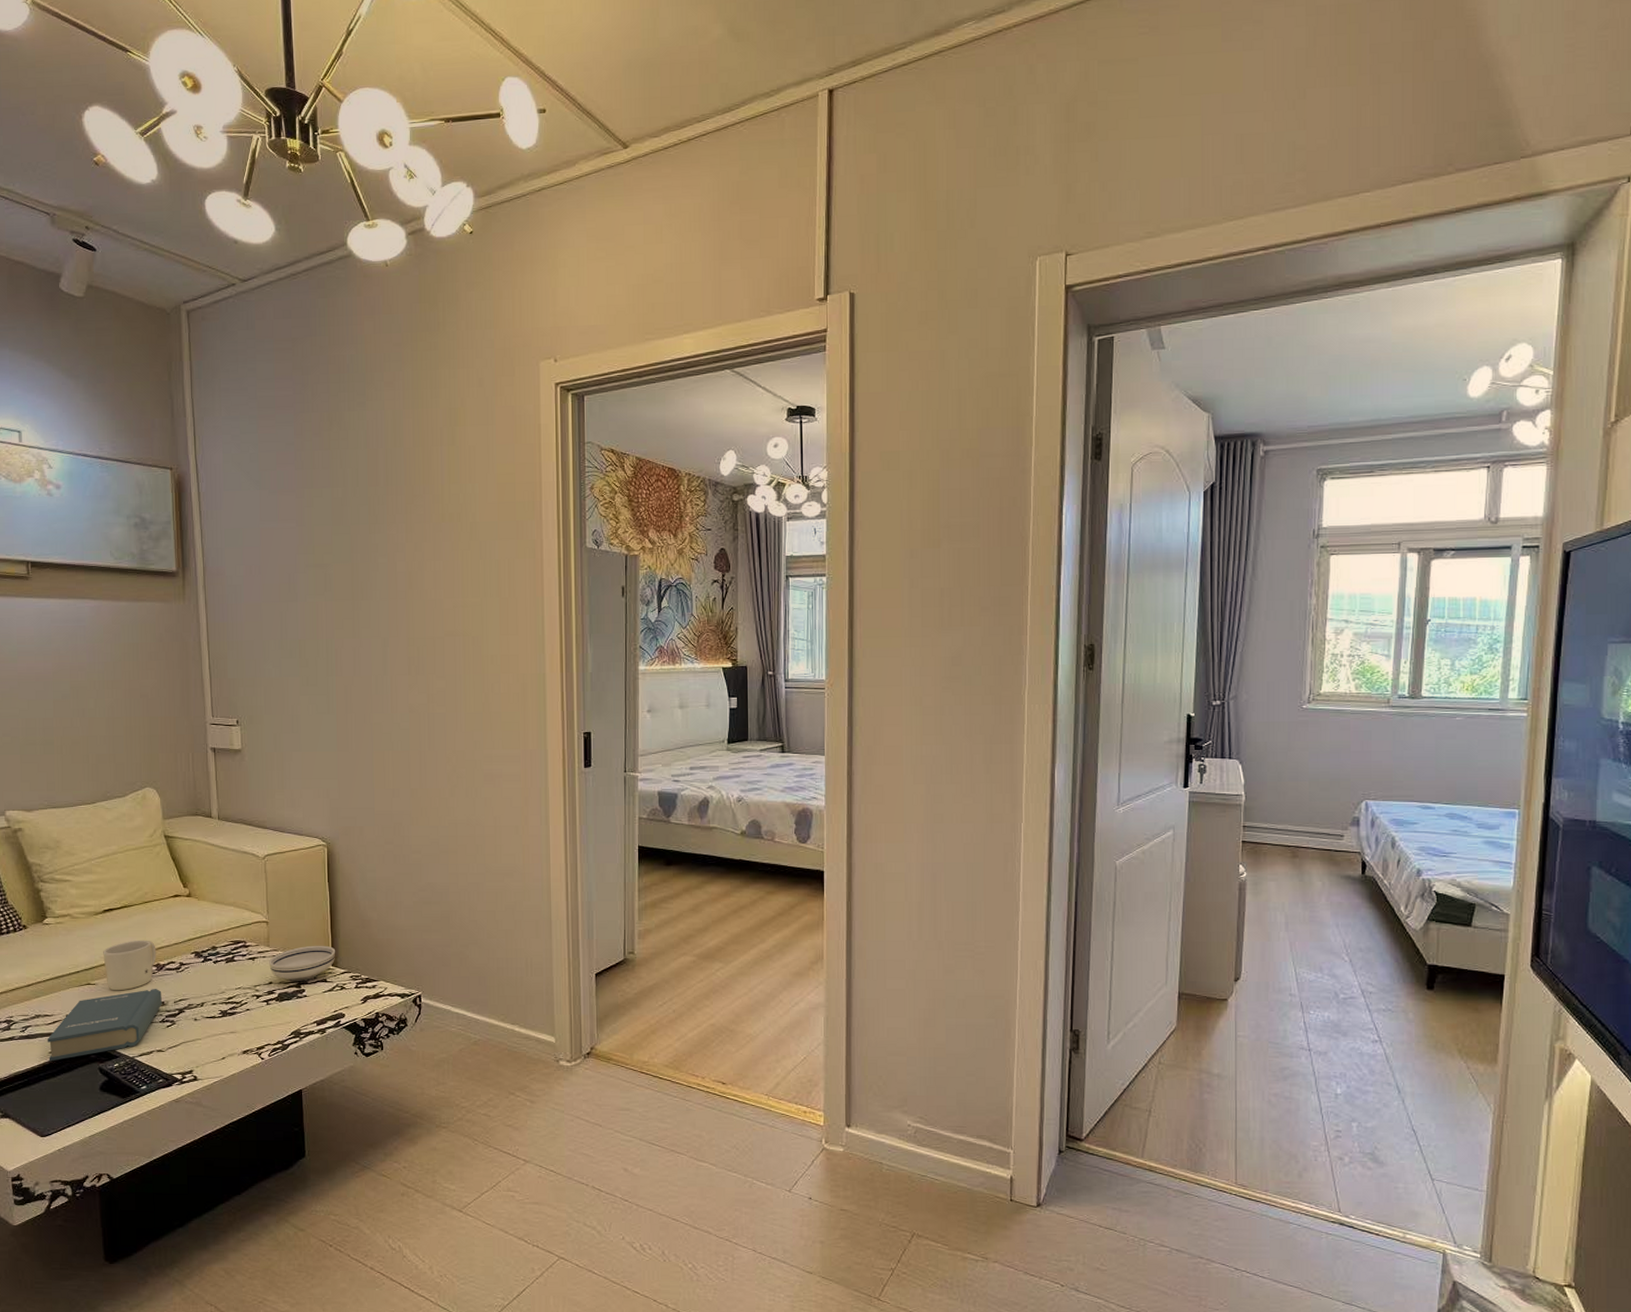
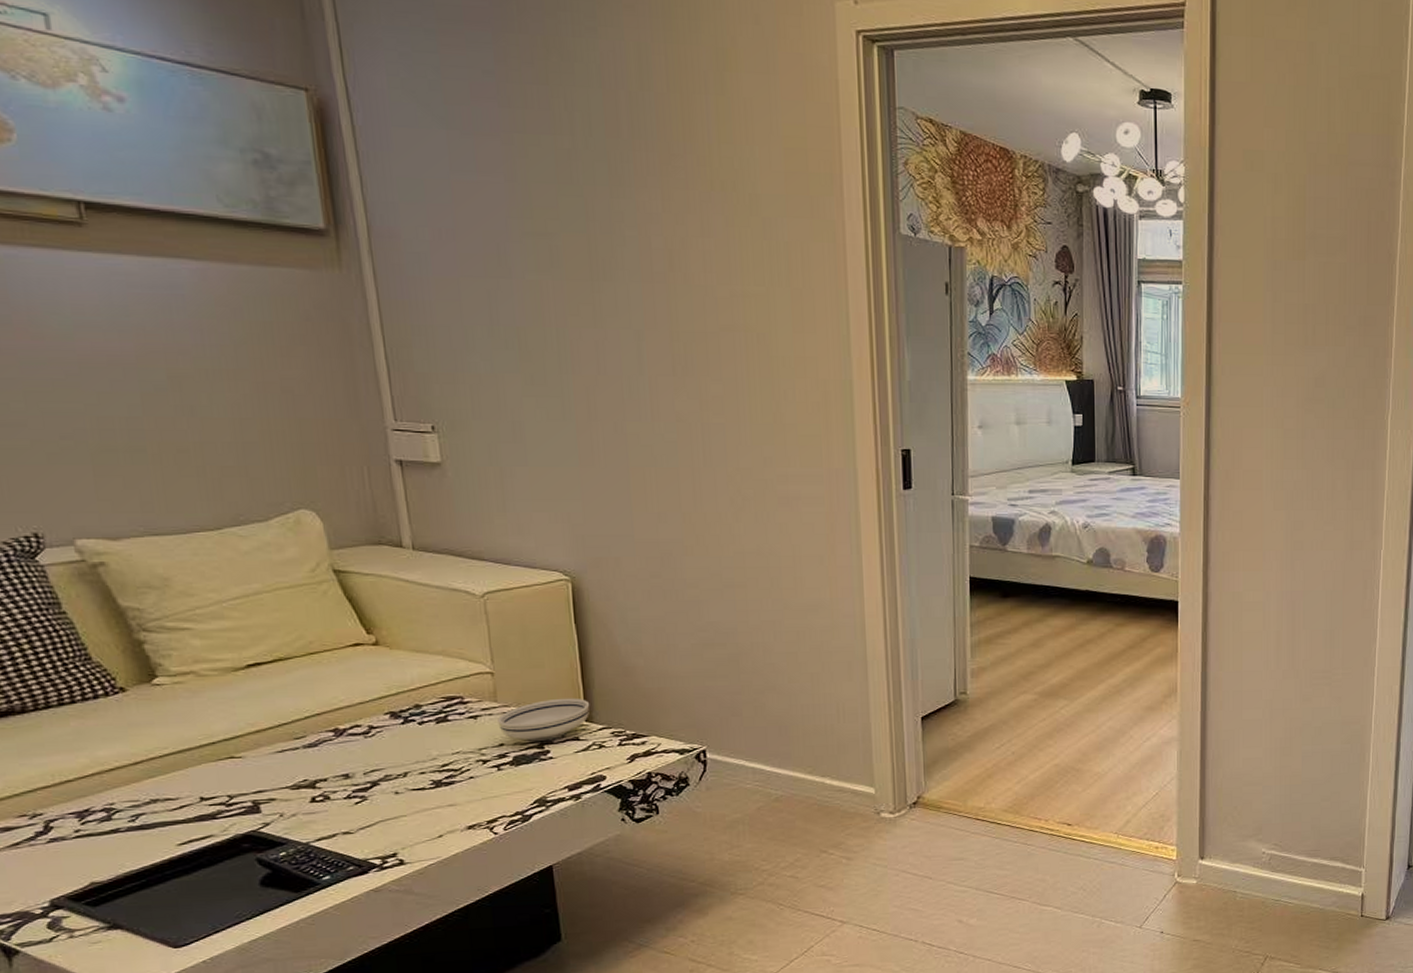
hardback book: present [47,988,162,1062] -> none [172,758,346,856]
mug: present [103,940,156,991] -> none [250,700,333,764]

